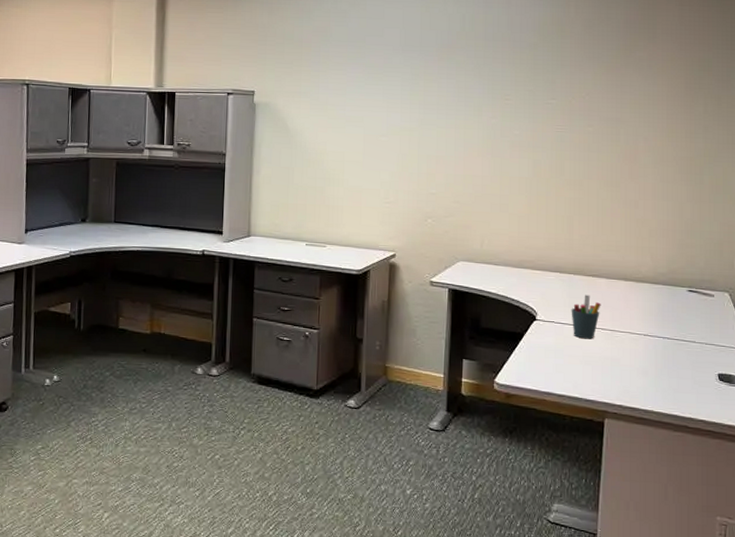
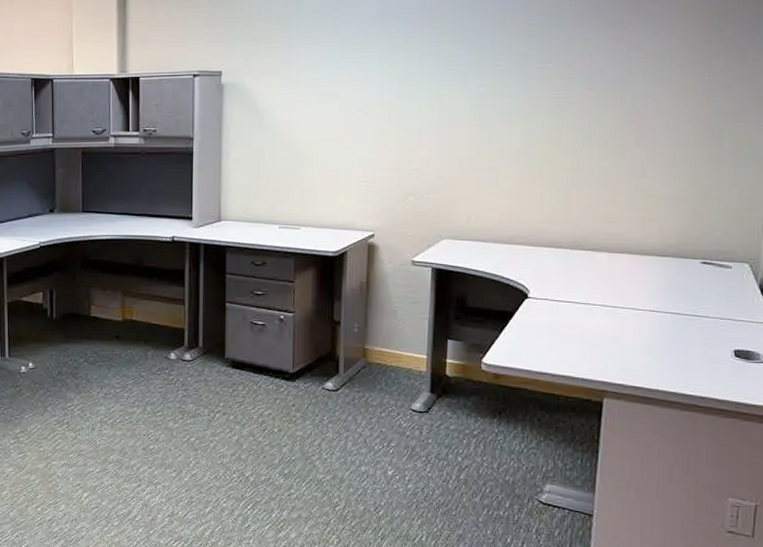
pen holder: present [571,295,601,339] -> none [567,270,601,317]

